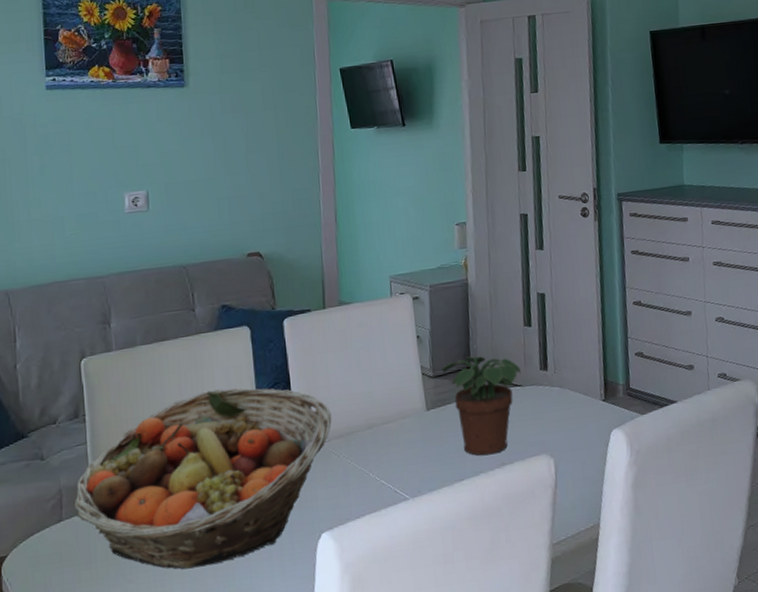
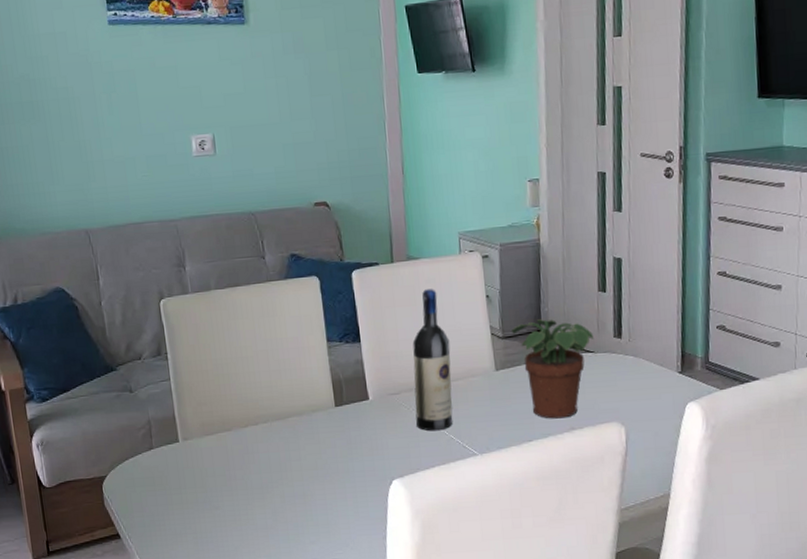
fruit basket: present [73,388,332,569] -> none [162,337,401,502]
wine bottle: none [343,332,384,478] -> present [412,289,453,431]

